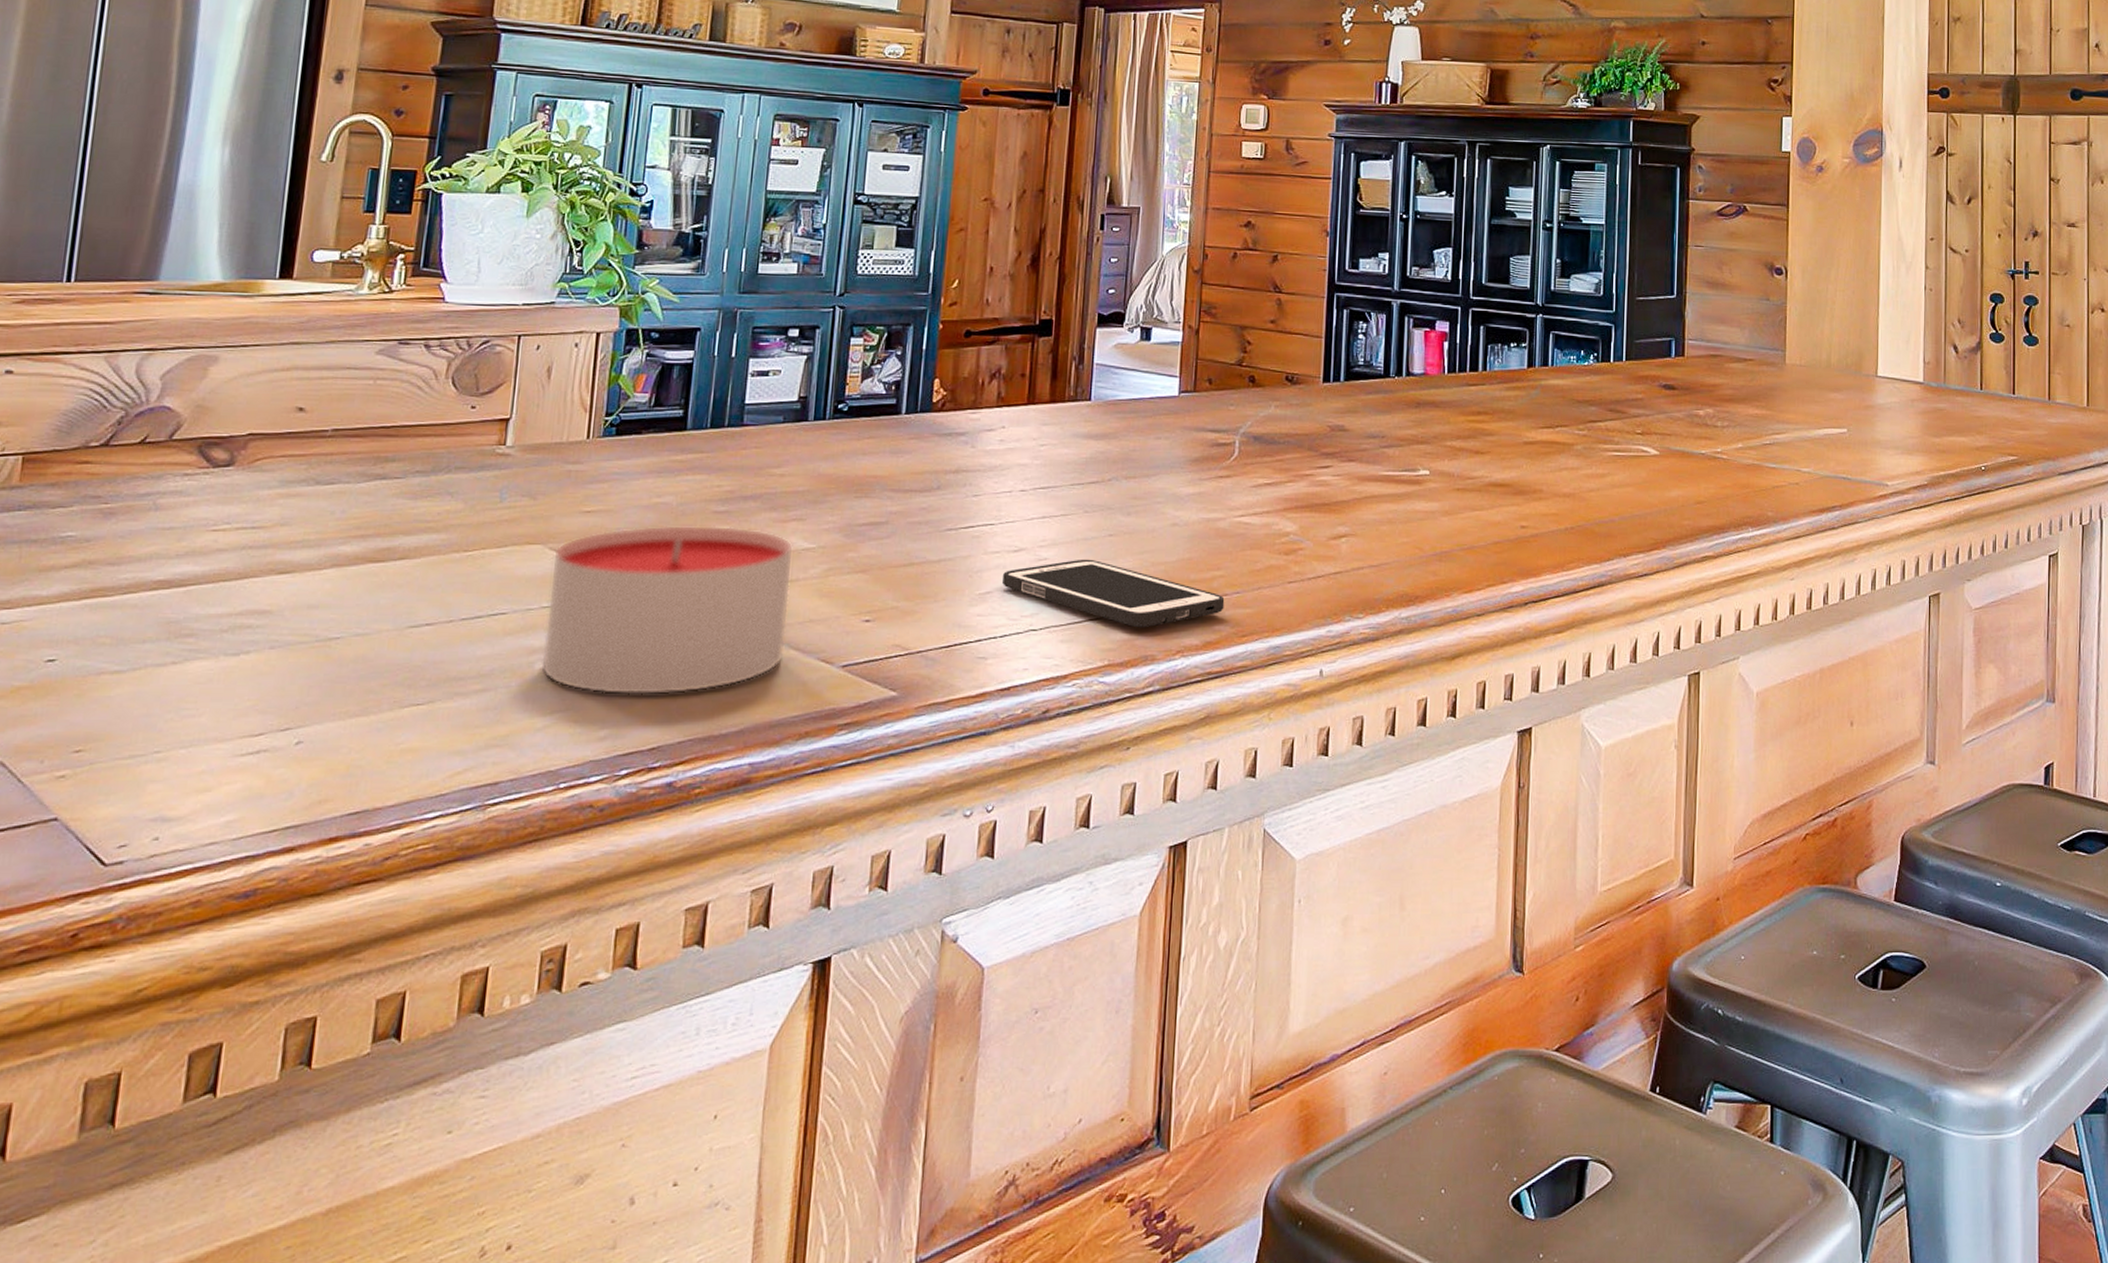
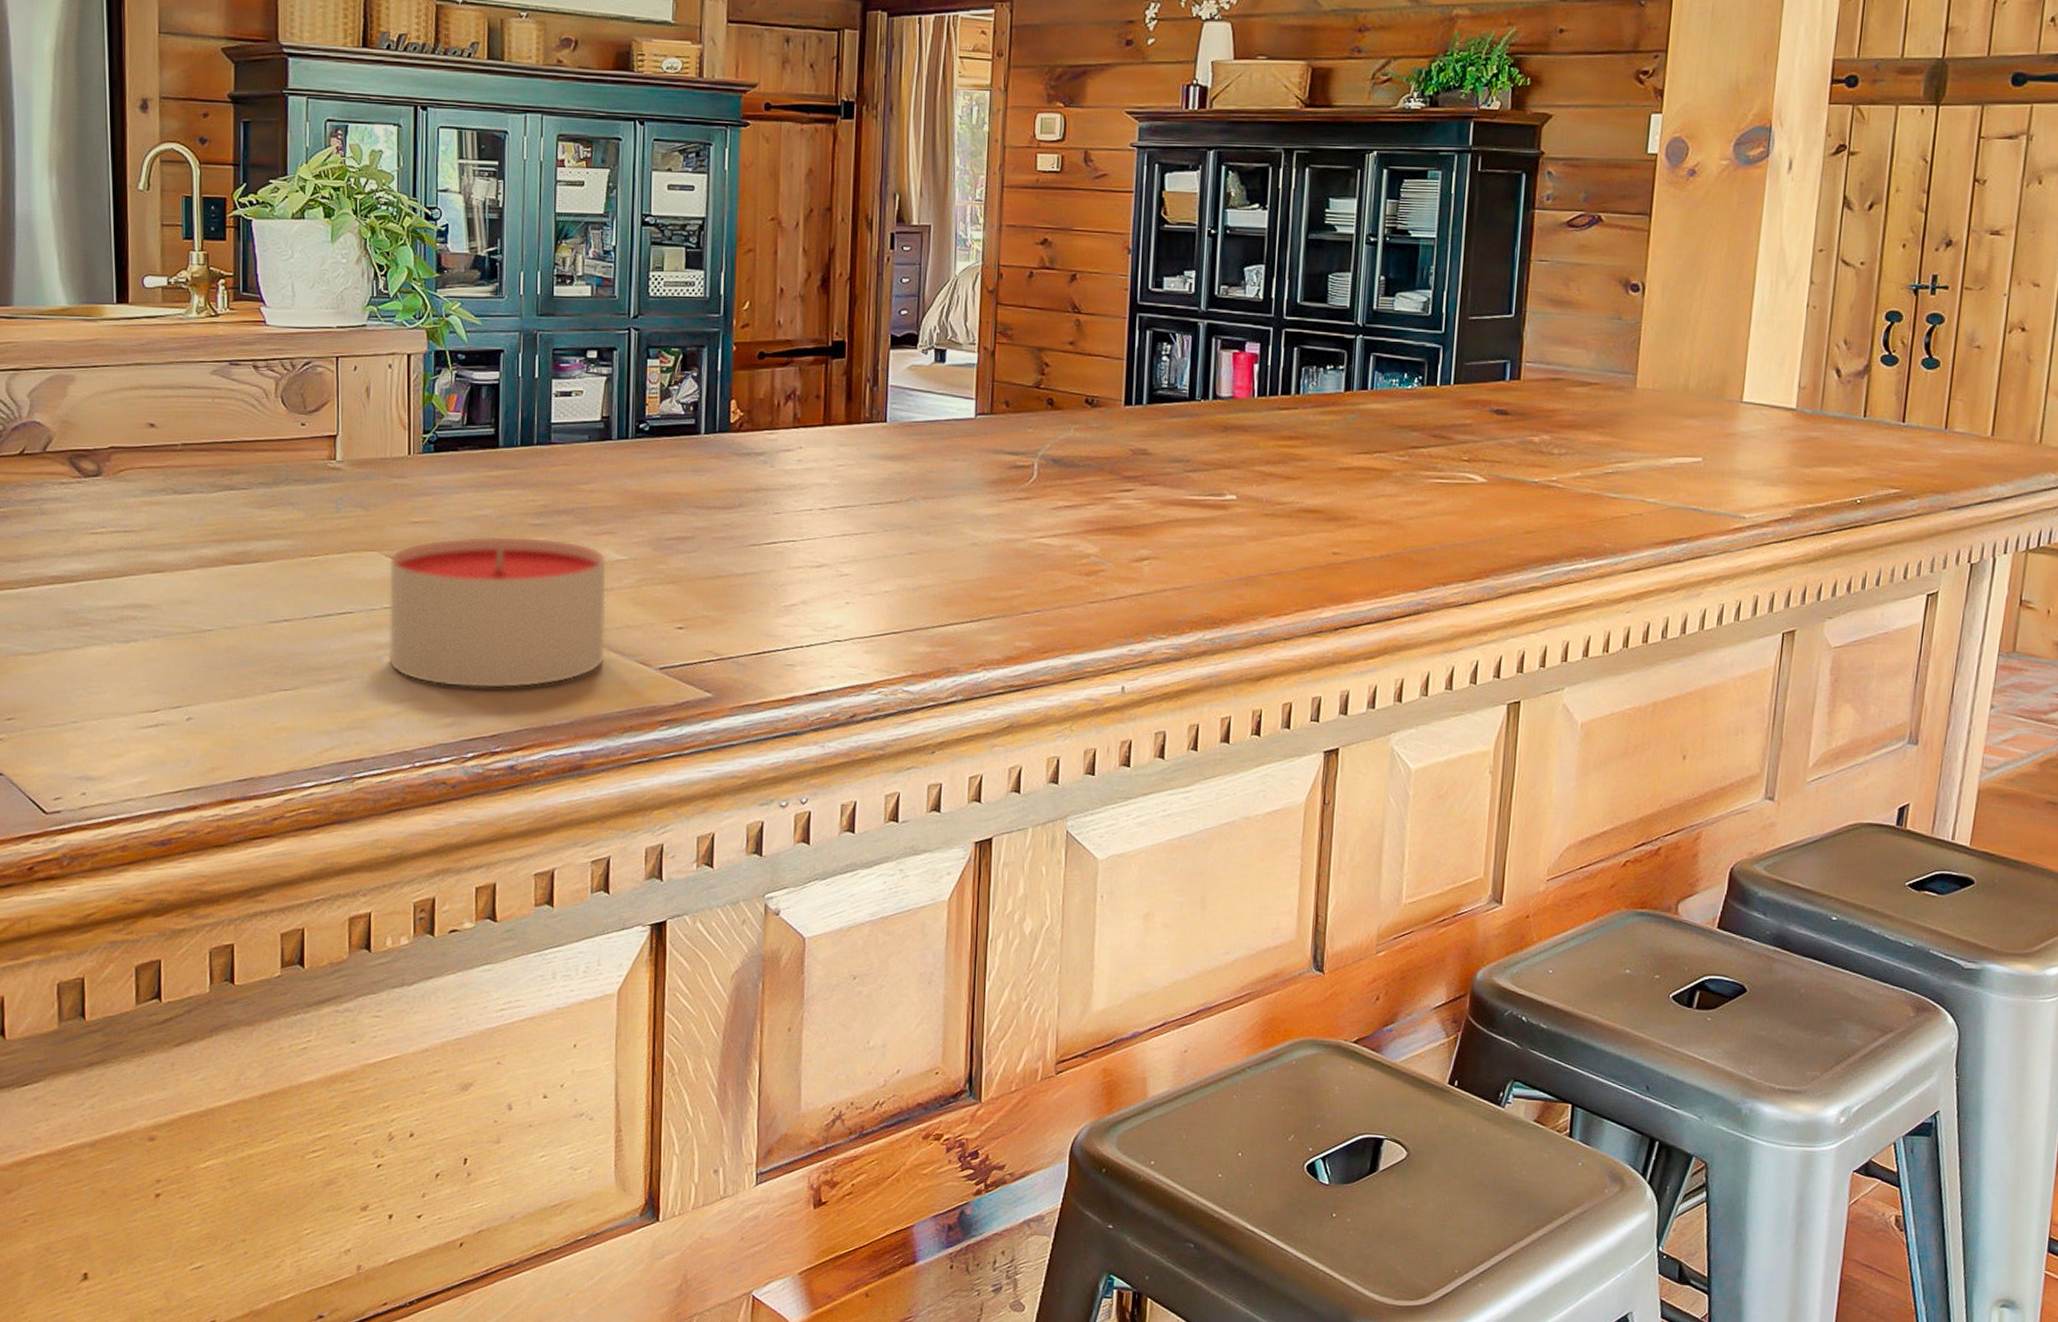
cell phone: present [1003,559,1225,628] -> none [807,575,1025,642]

